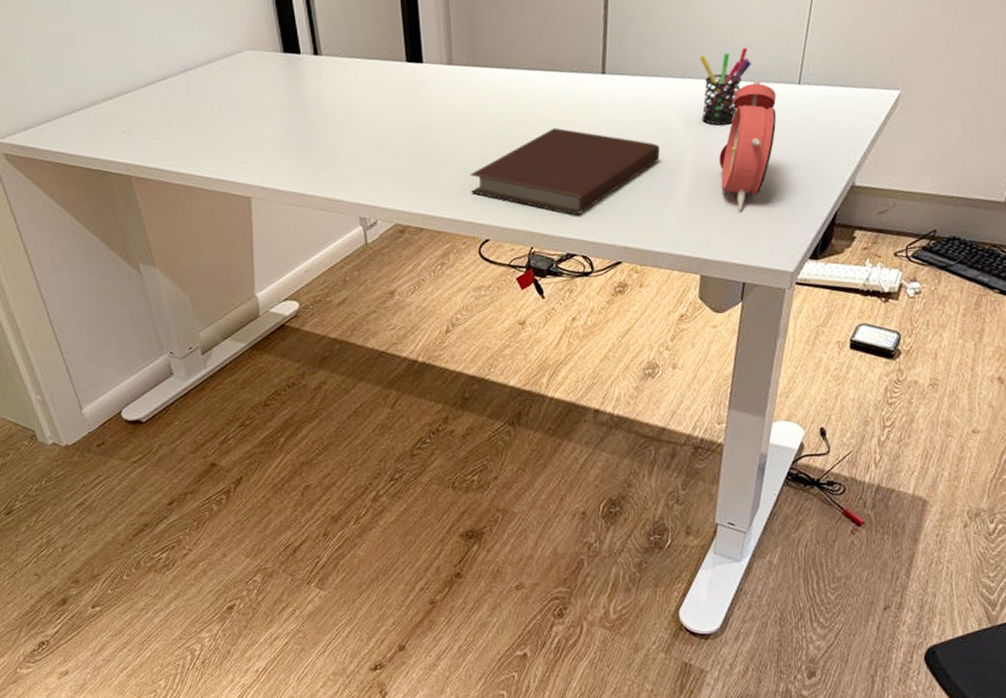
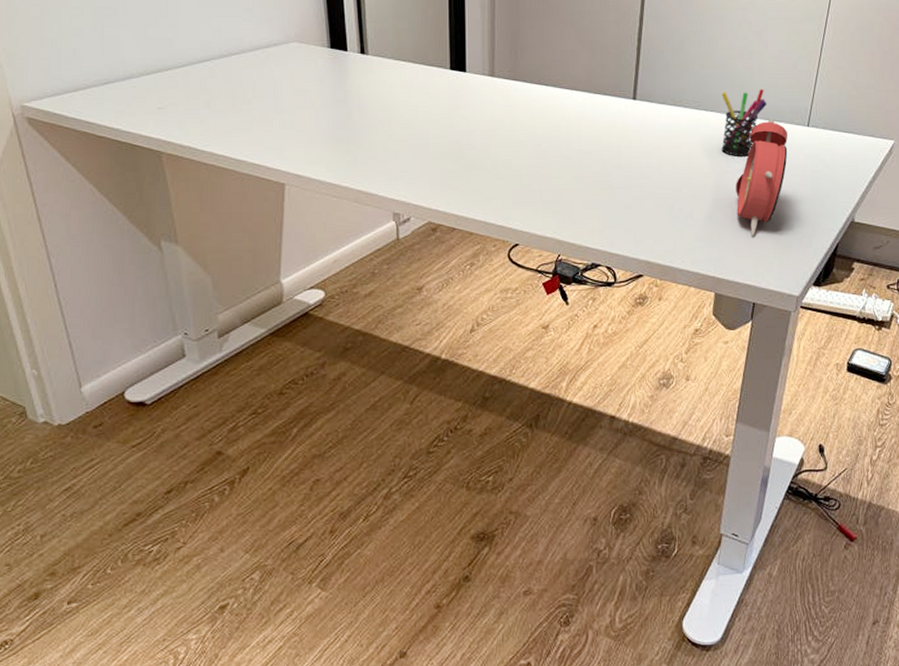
notebook: present [470,127,660,215] -> none [504,144,682,227]

